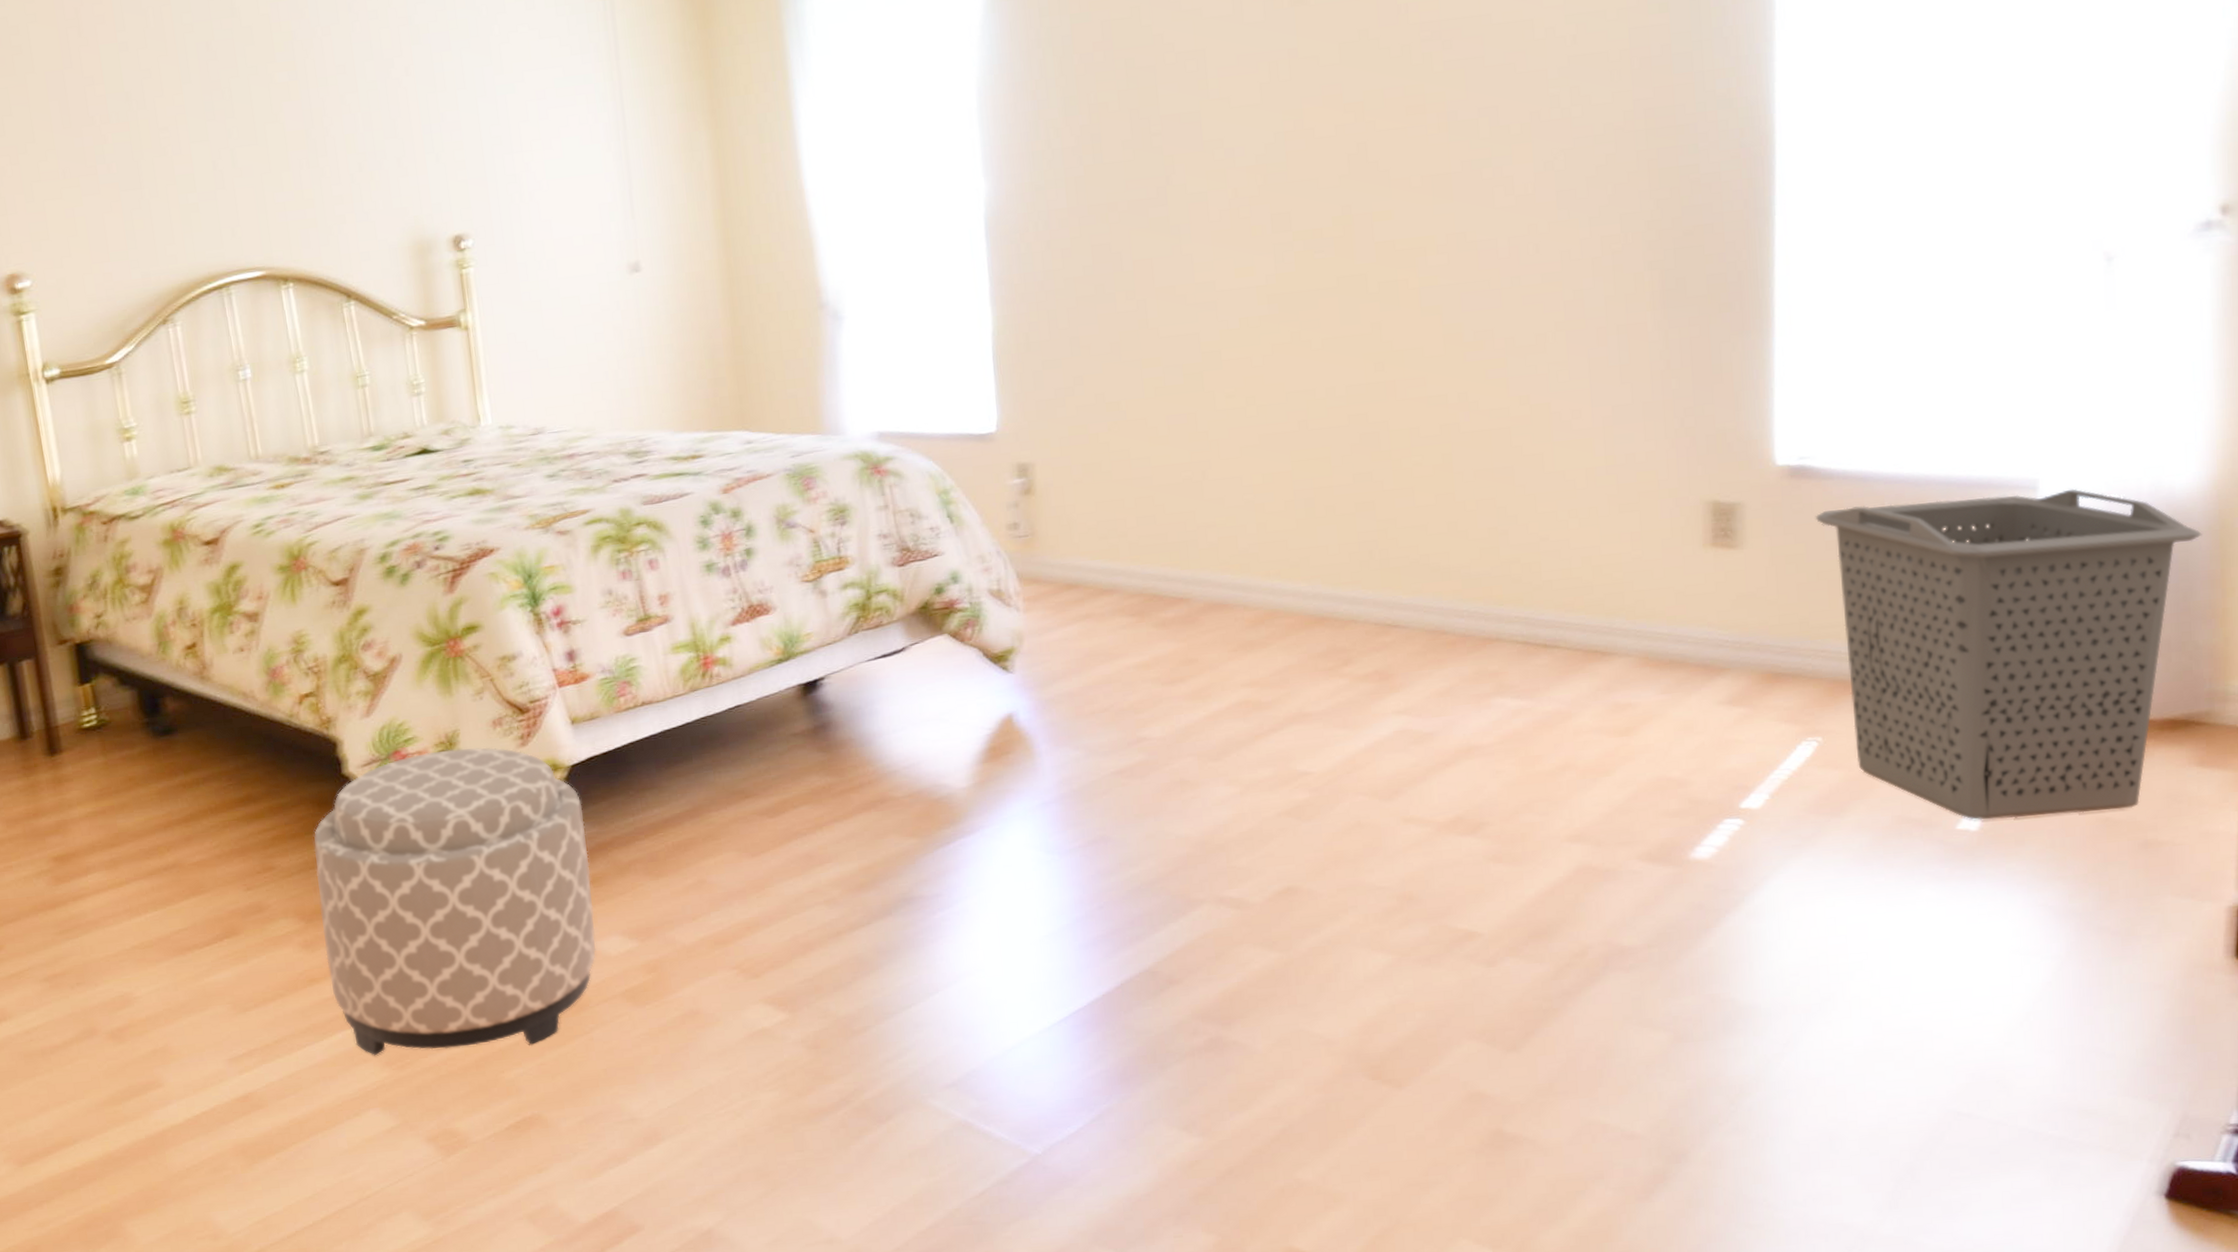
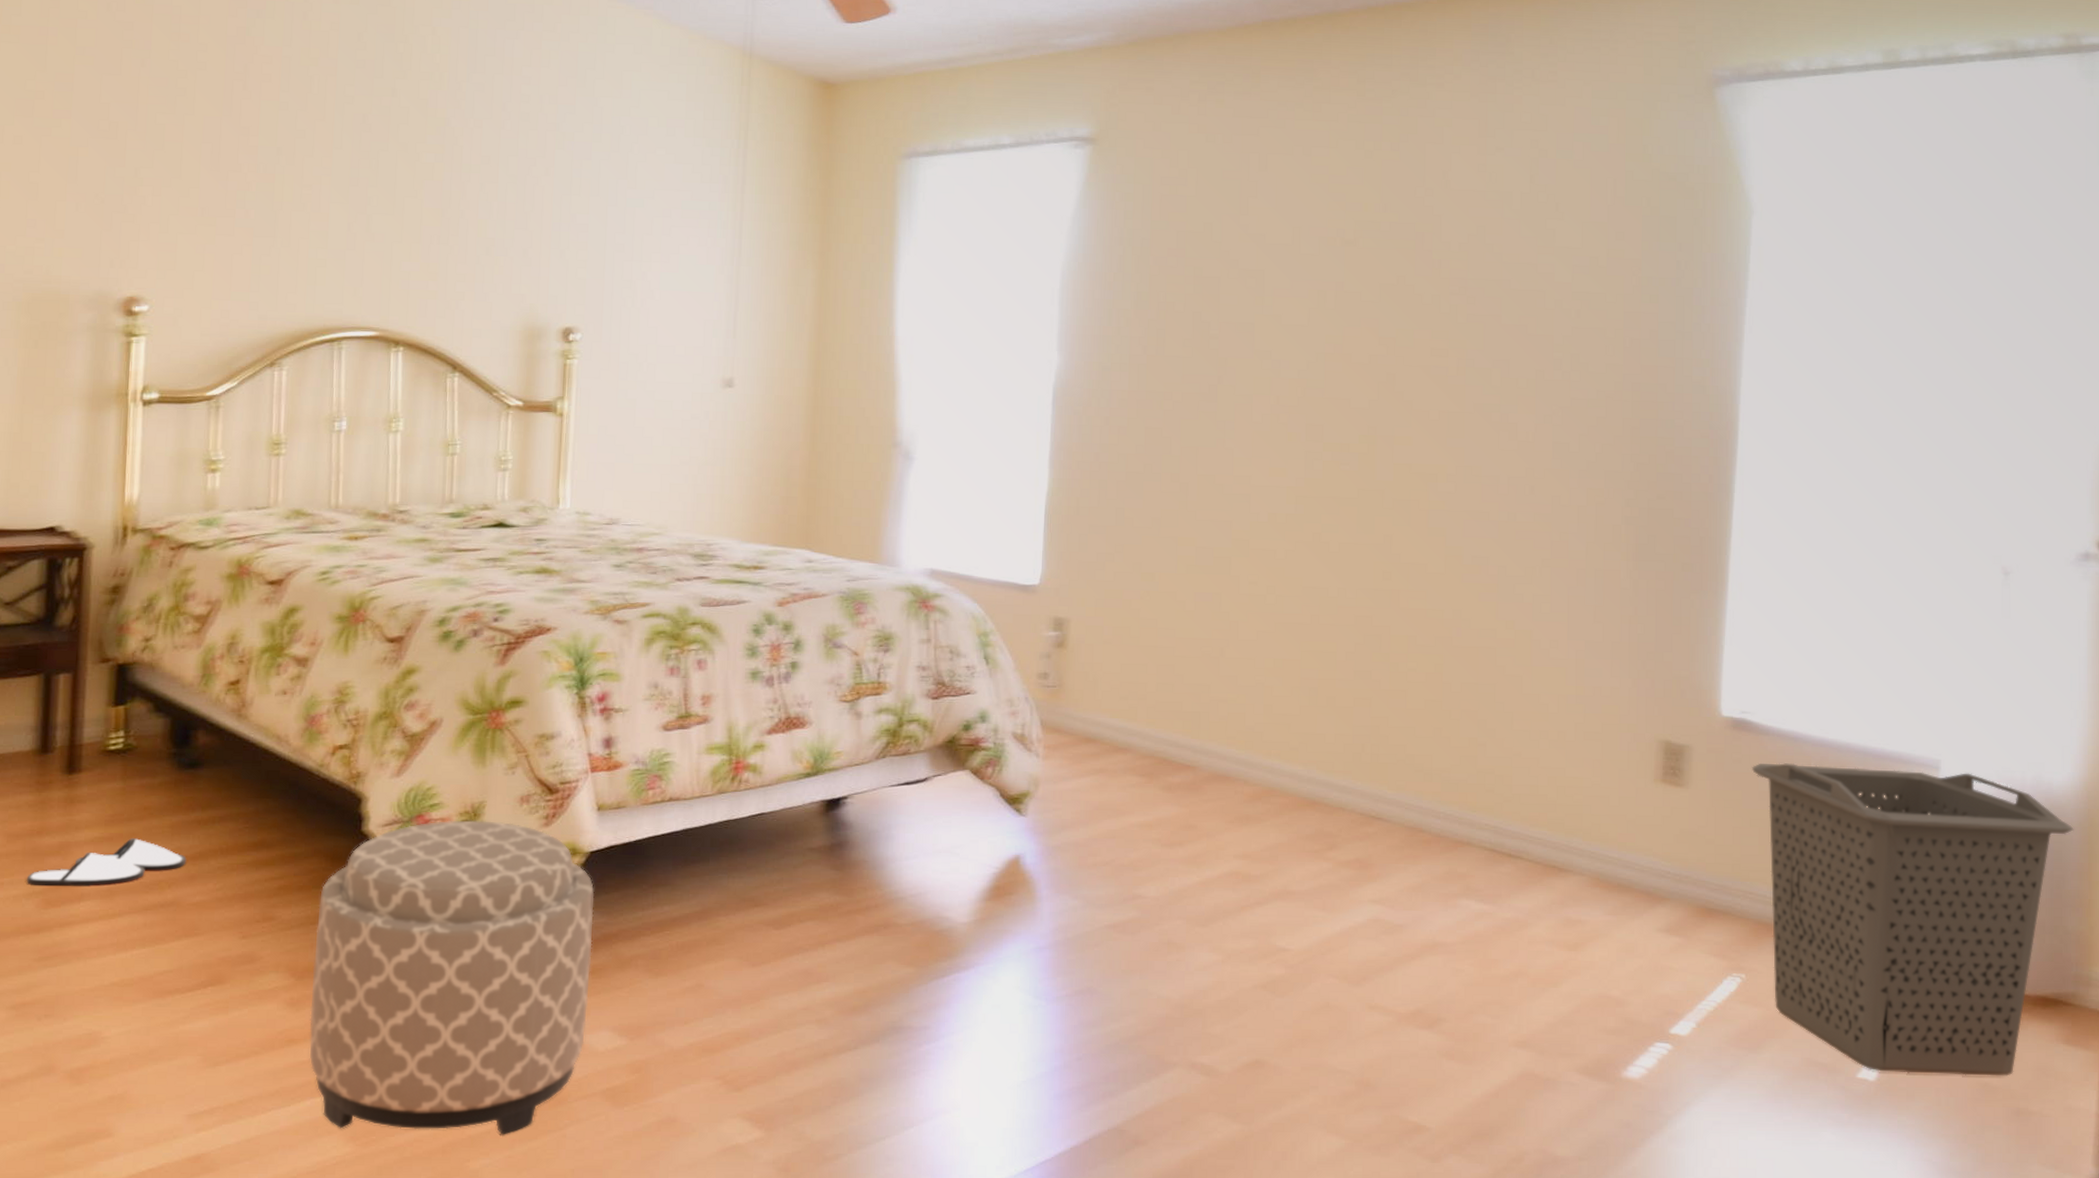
slippers: none [32,808,180,864] -> present [26,838,187,886]

